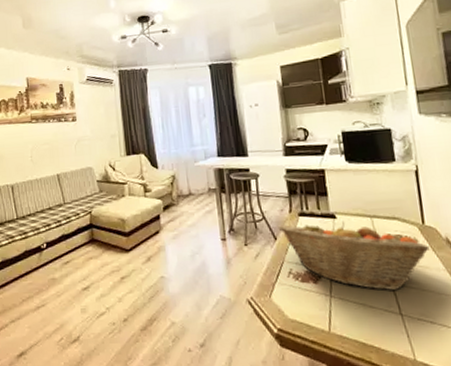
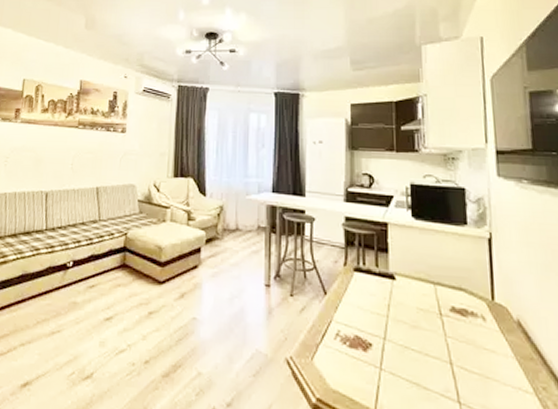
fruit basket: present [278,221,430,291] -> none [329,278,498,374]

